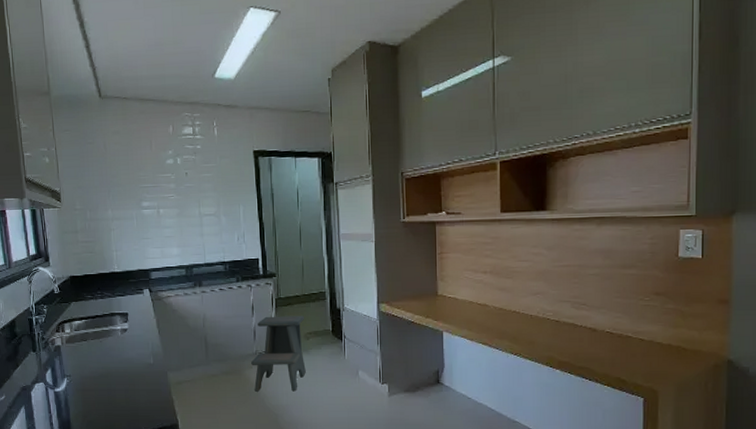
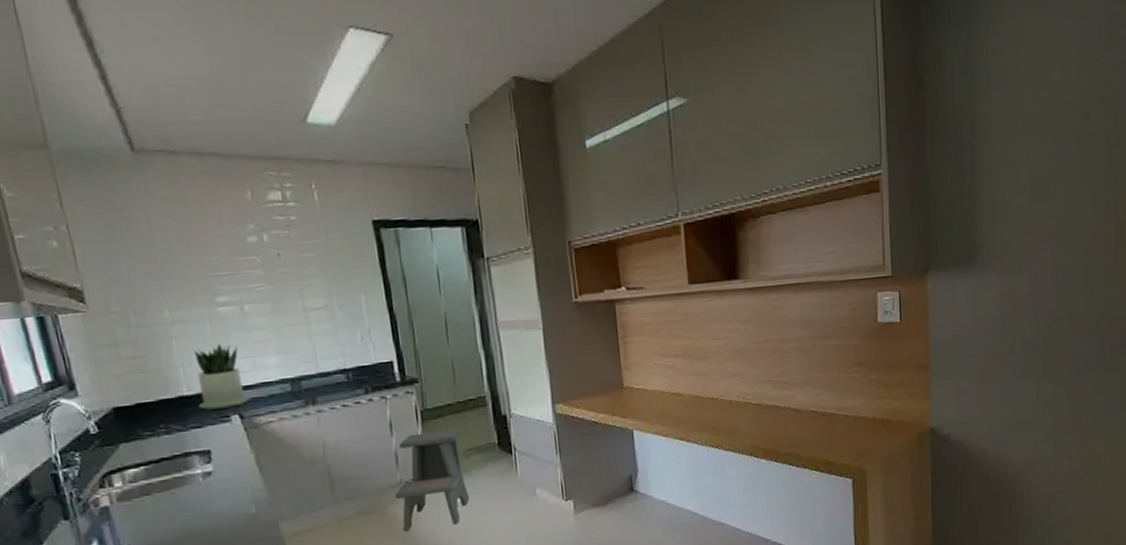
planter: none [124,236,157,284] -> present [194,343,249,410]

